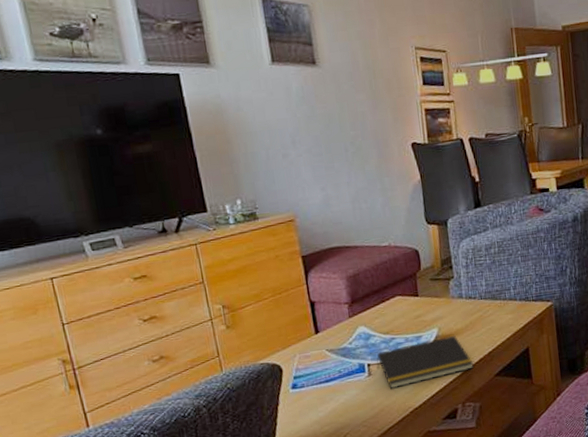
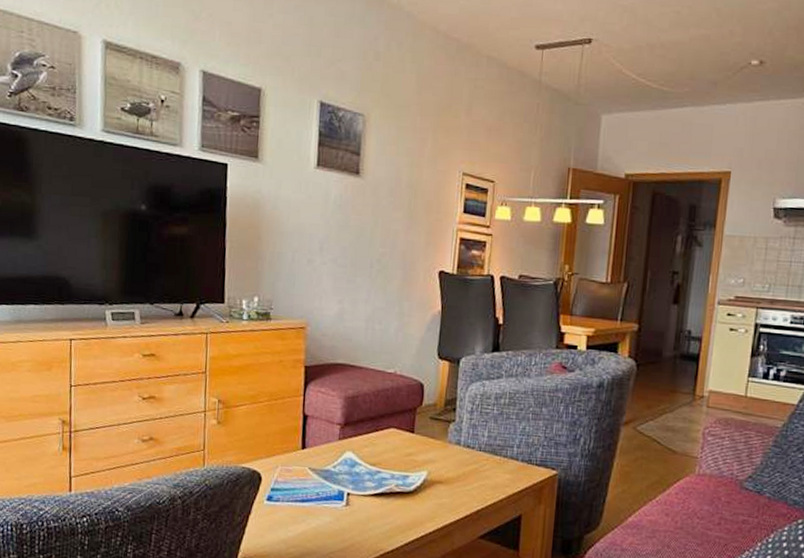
notepad: present [376,335,474,389] -> none [356,482,458,526]

